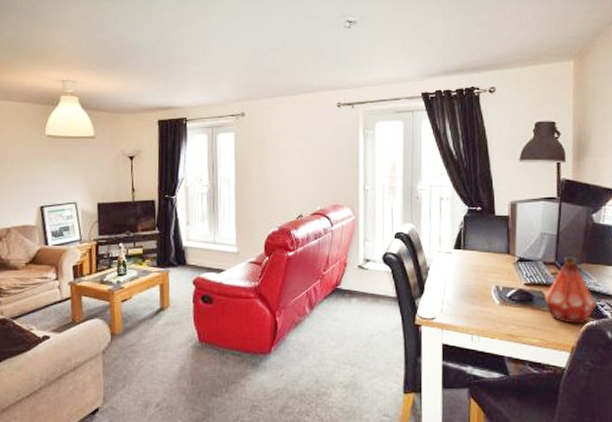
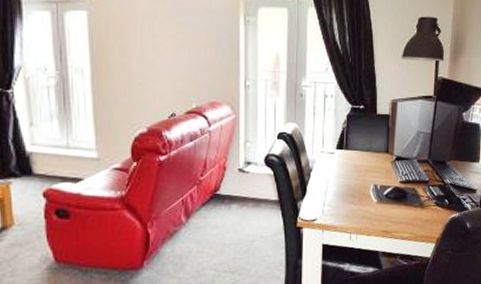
bottle: present [545,257,596,324] -> none [417,154,460,217]

